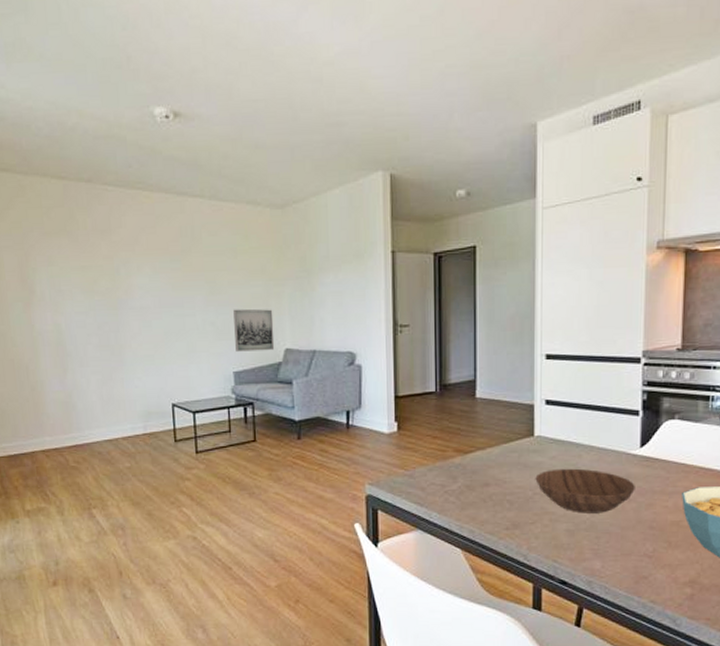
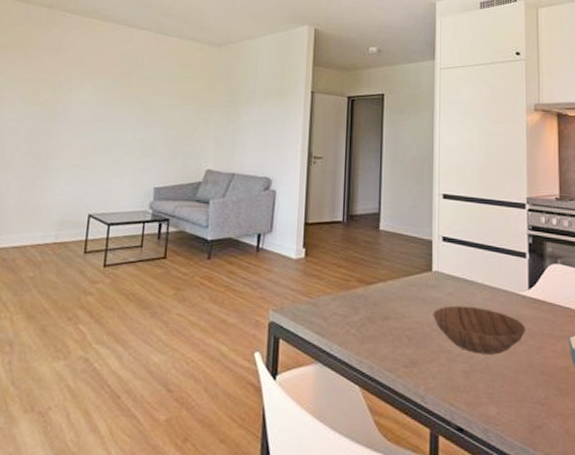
wall art: present [233,308,275,352] -> none [159,129,200,170]

